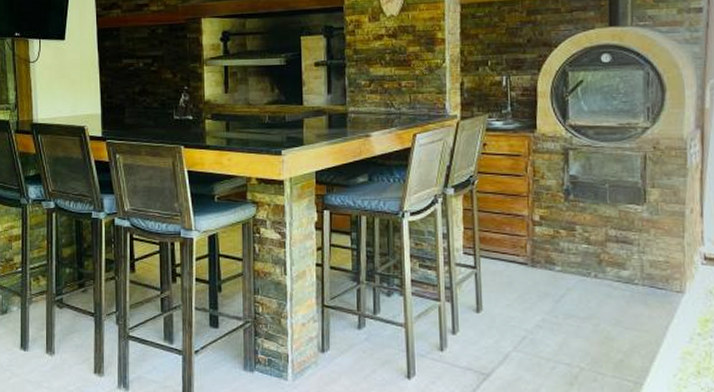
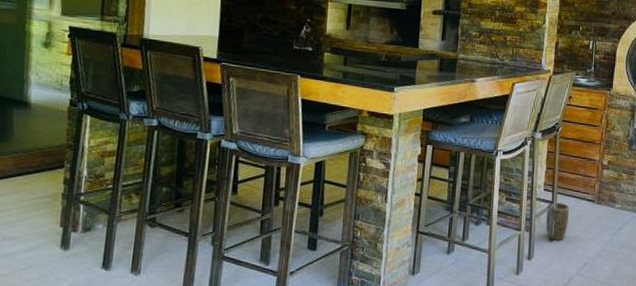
plant pot: none [469,266,497,311] -> present [546,202,569,240]

